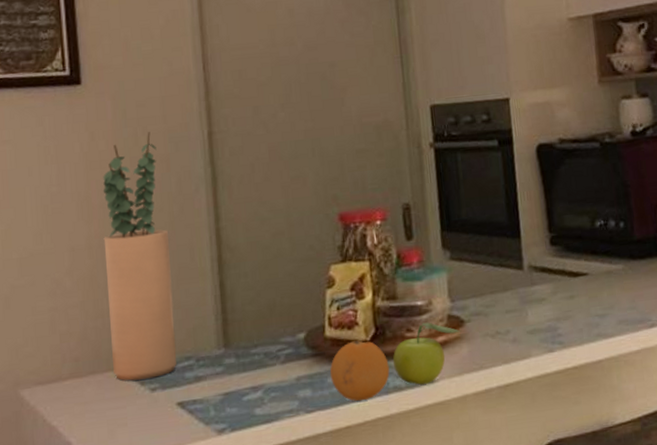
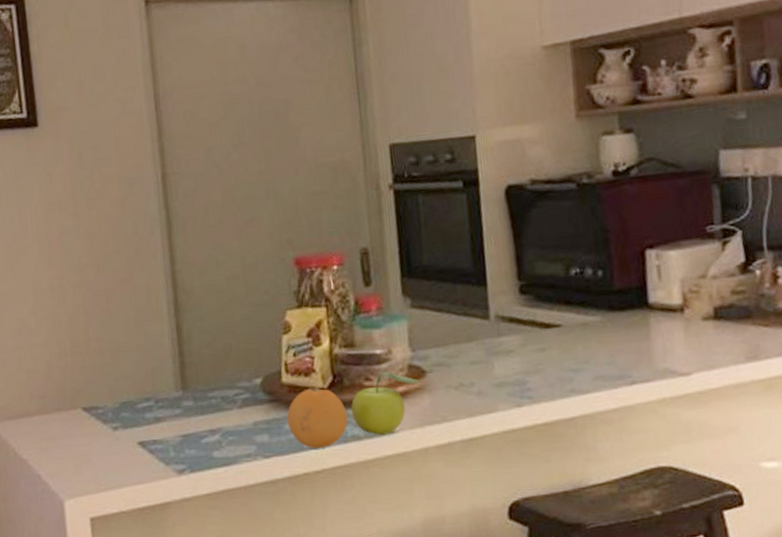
vase: present [103,132,177,381] -> none [61,174,137,419]

